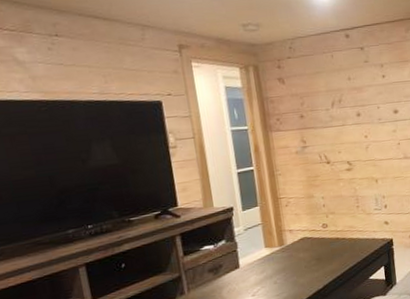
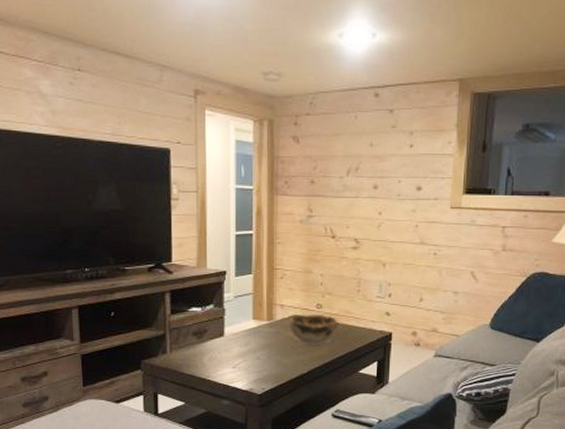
decorative bowl: none [299,233,345,262] -> present [290,315,338,345]

